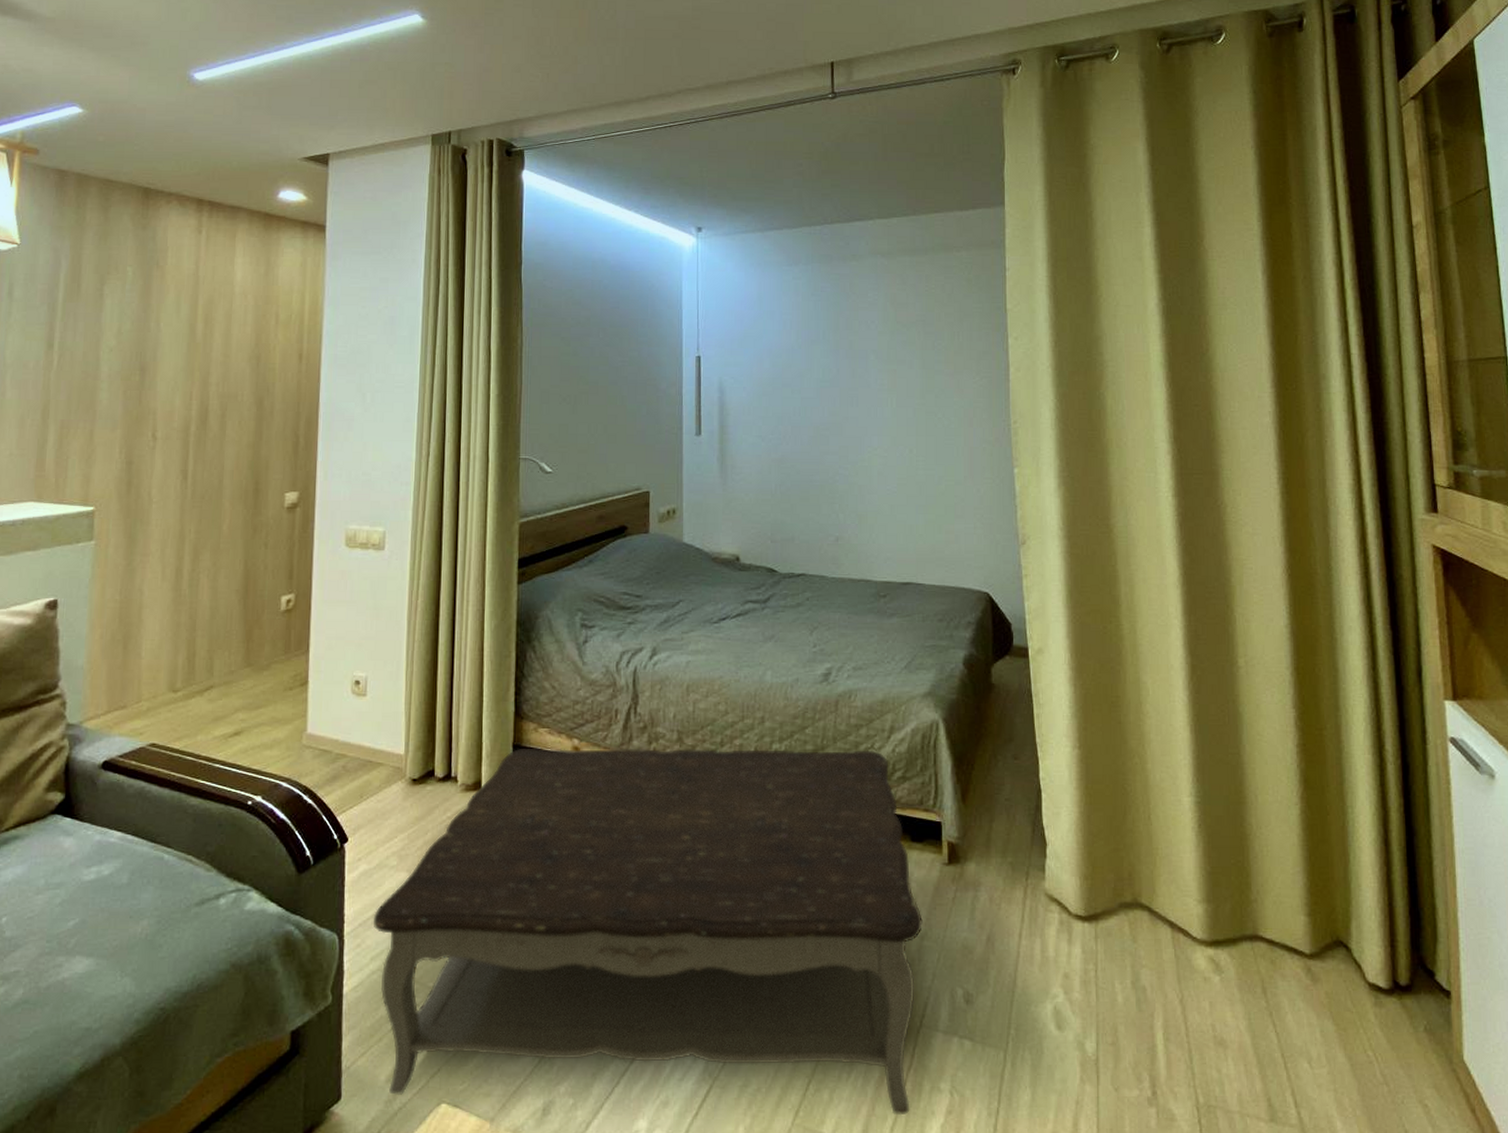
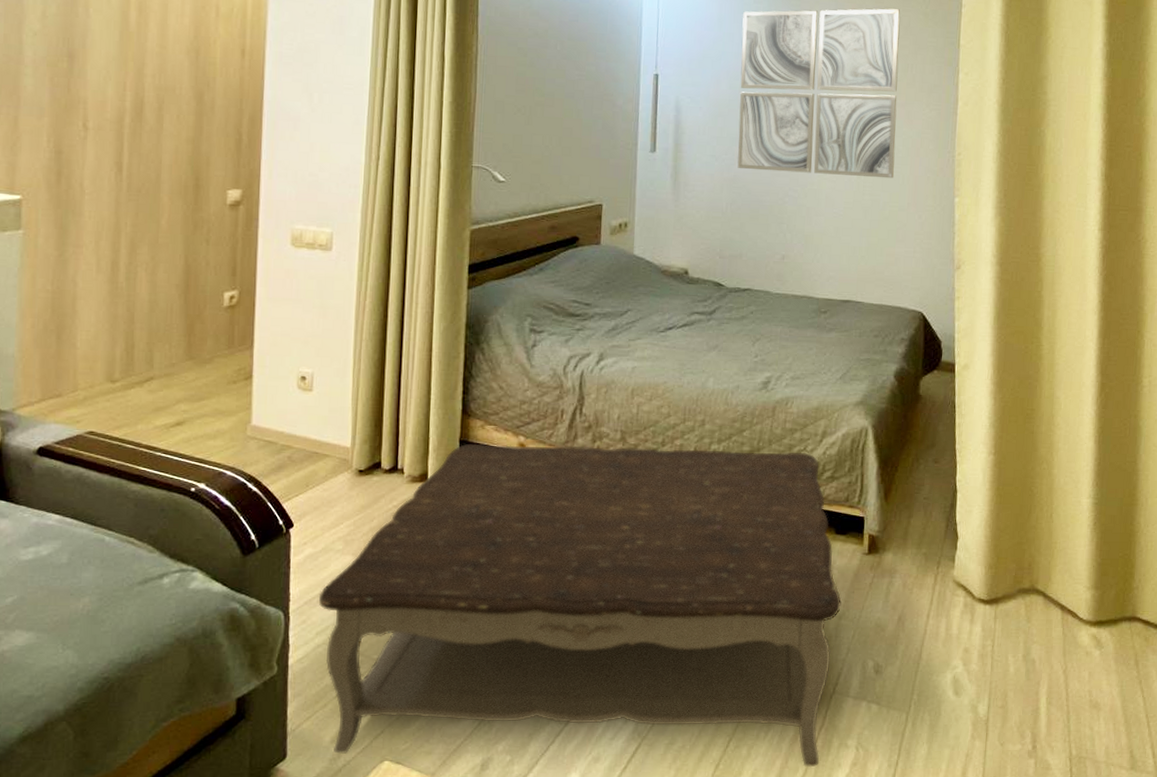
wall art: none [782,276,948,451] -> present [737,8,900,179]

